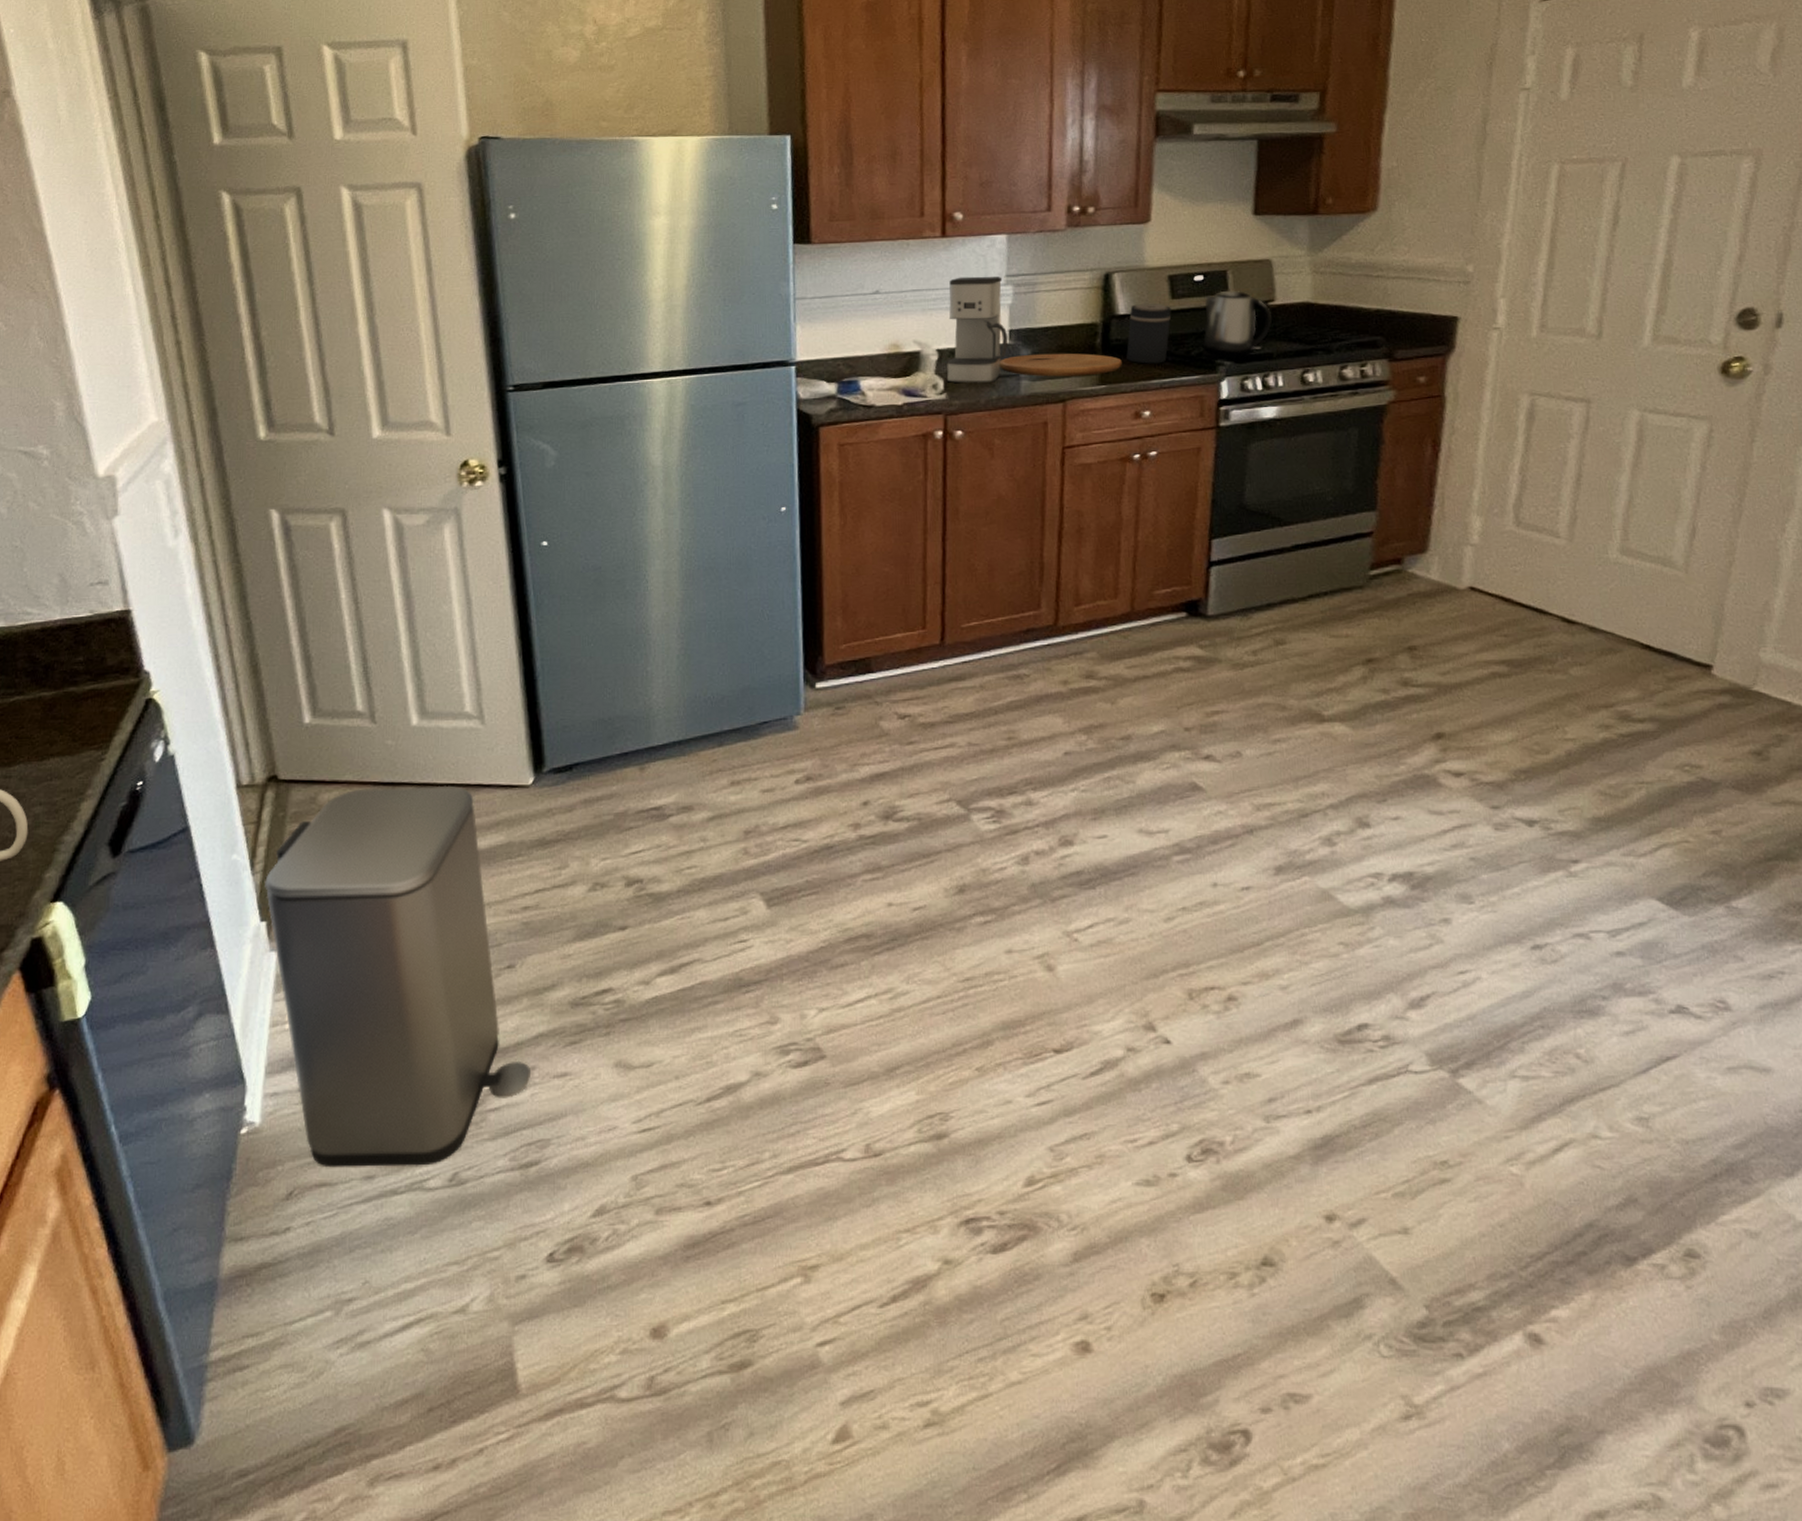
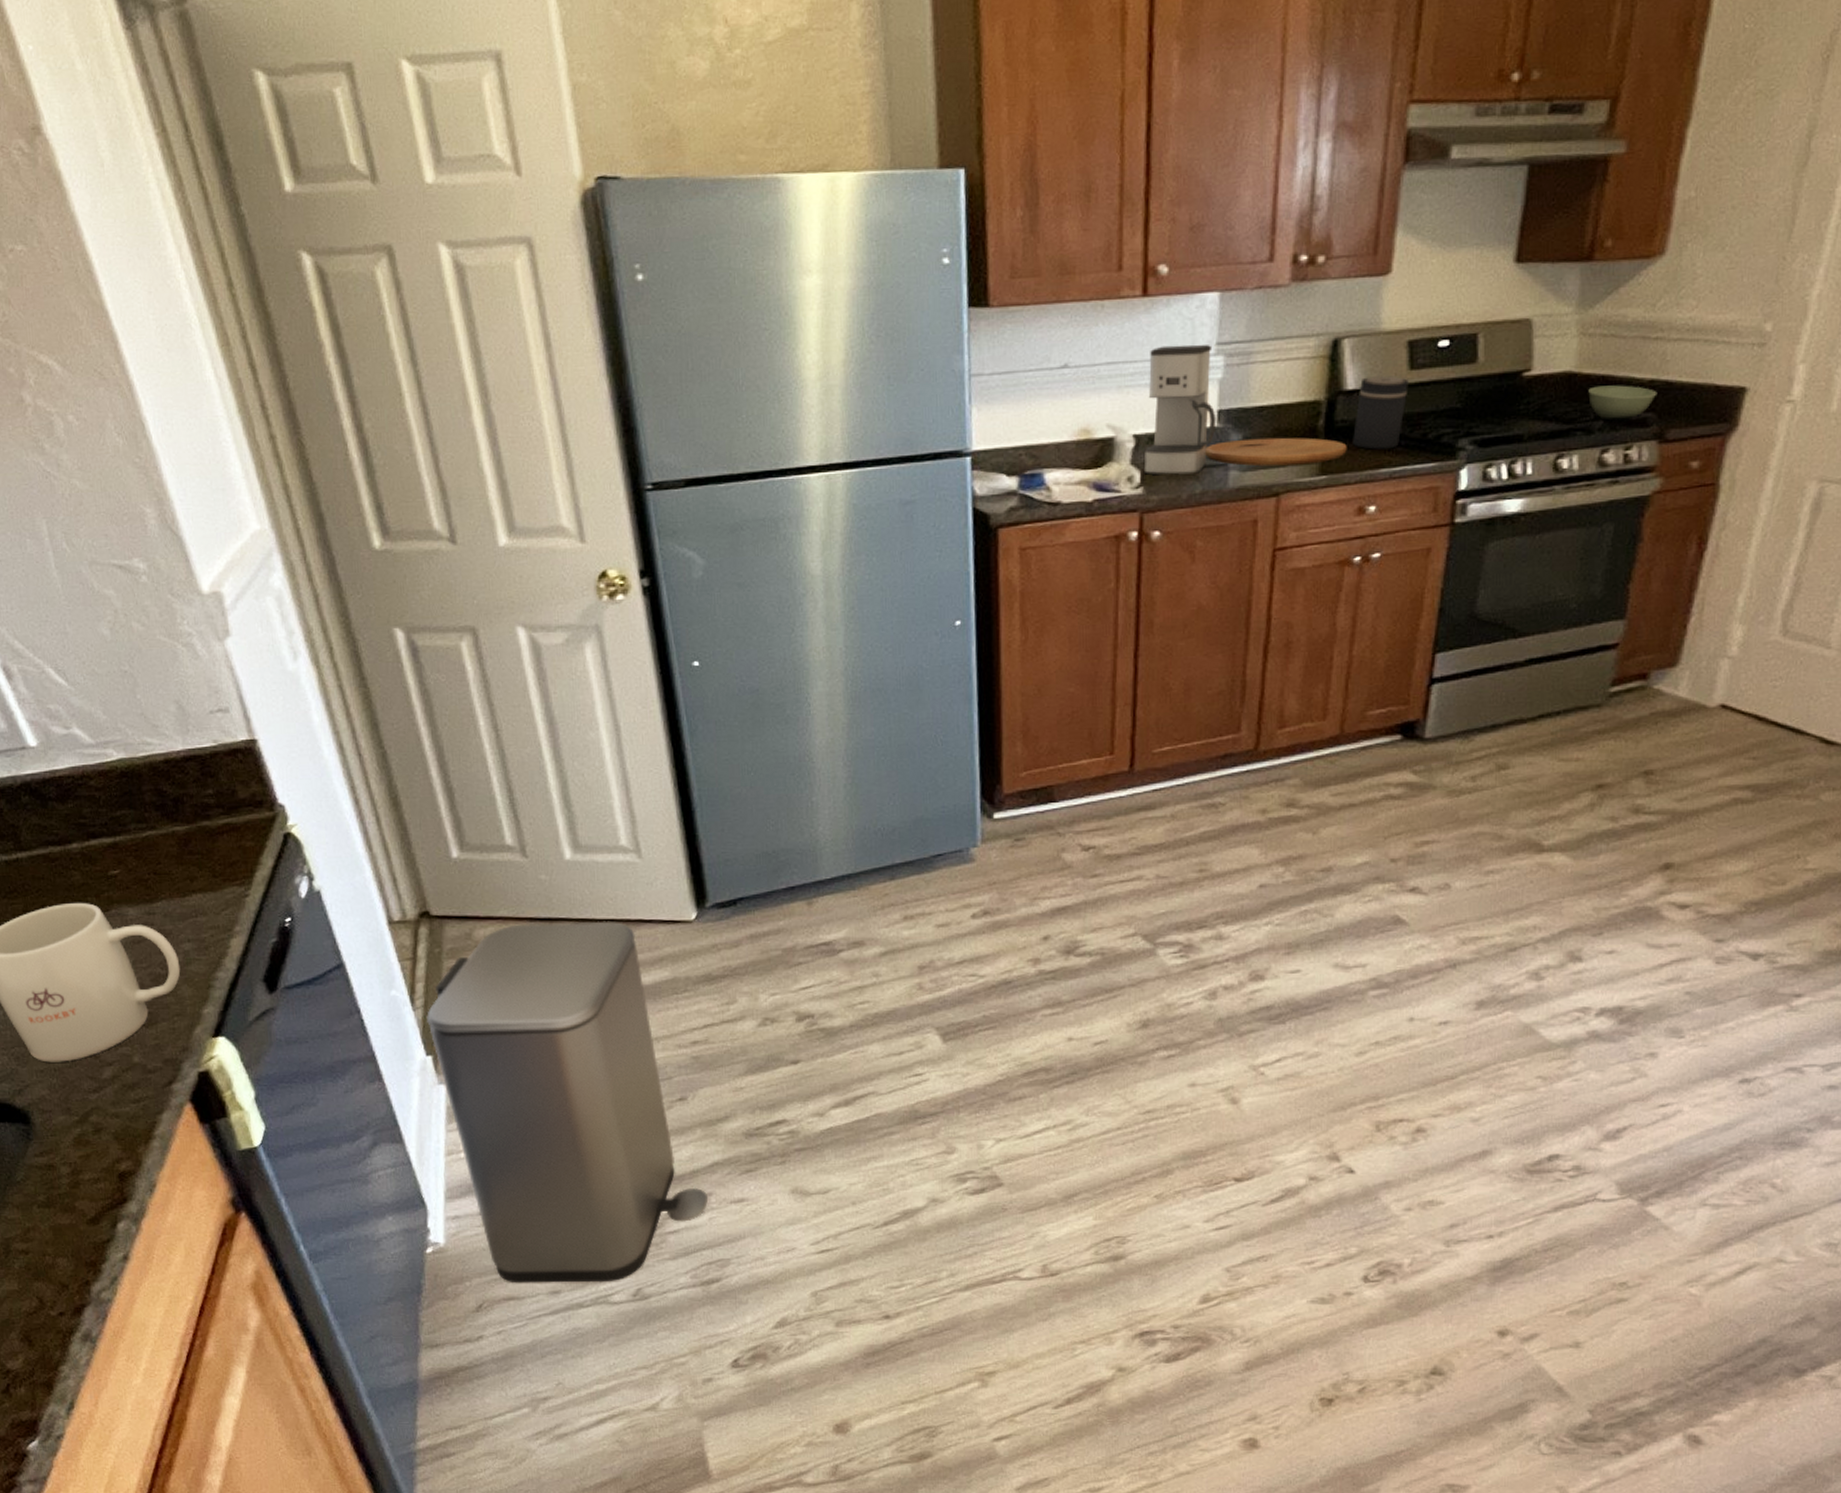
kettle: present [1201,290,1272,363] -> none [1440,358,1526,447]
bowl: none [1324,313,1384,347] -> present [1588,385,1657,427]

